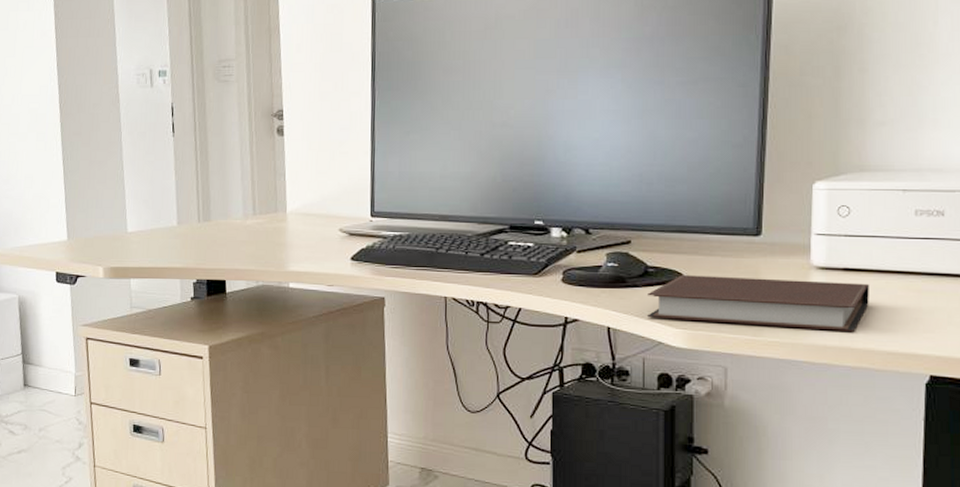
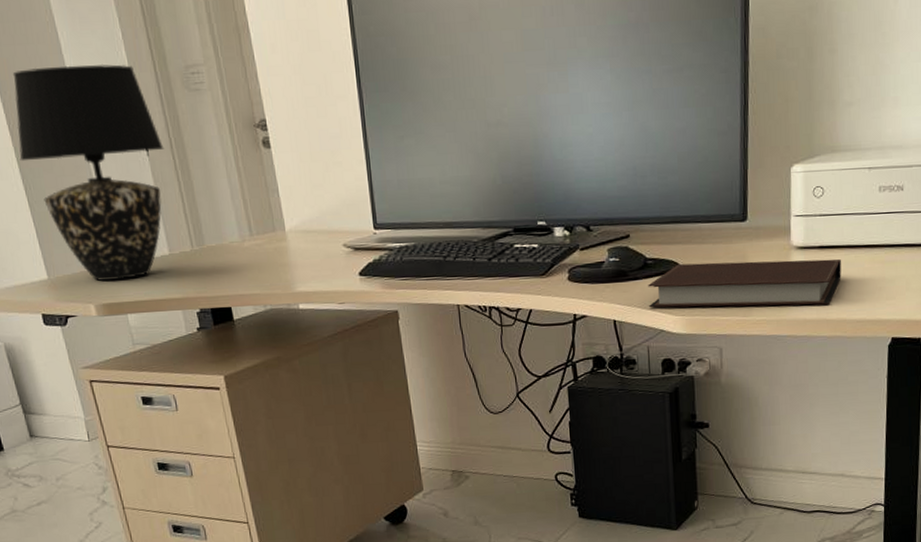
table lamp: none [63,56,189,247] -> present [12,64,165,282]

